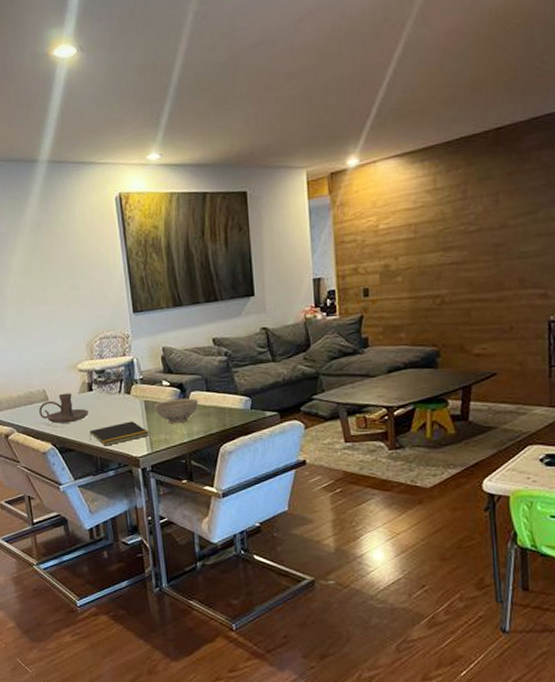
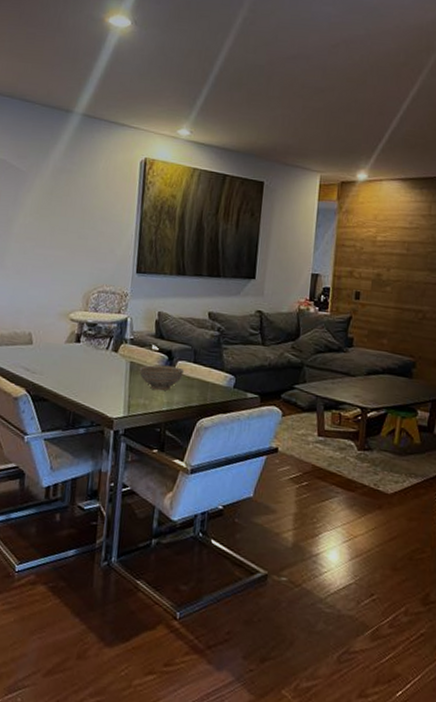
candle holder: present [39,393,88,424] -> none [20,340,71,372]
notepad: present [89,421,149,446] -> none [67,379,129,402]

